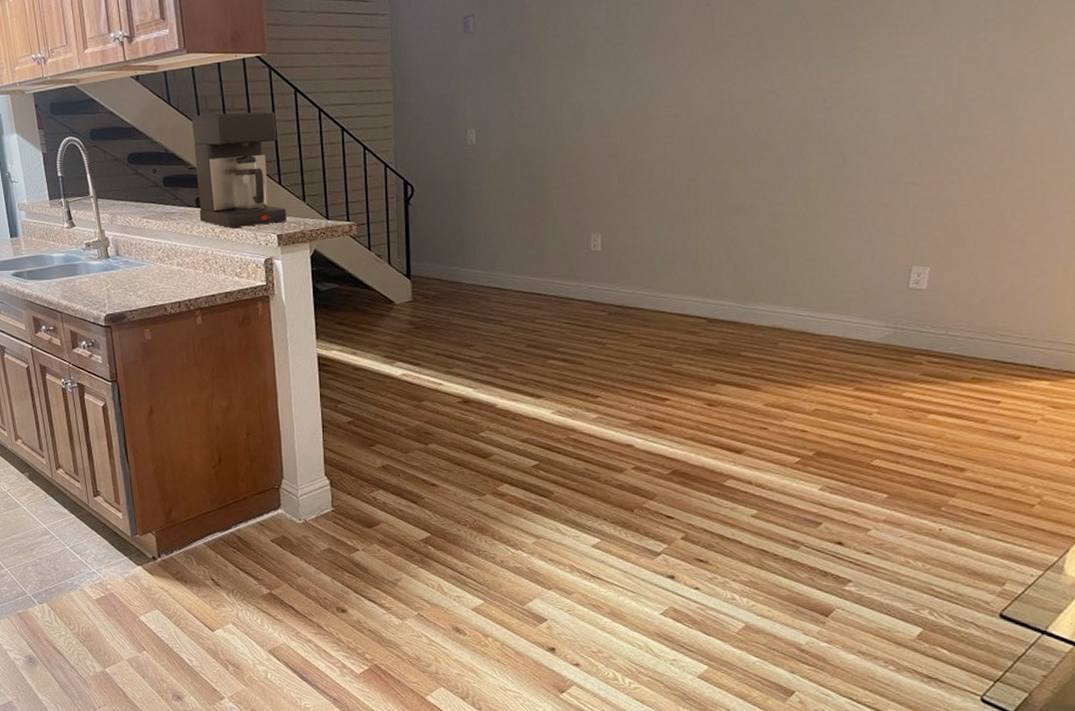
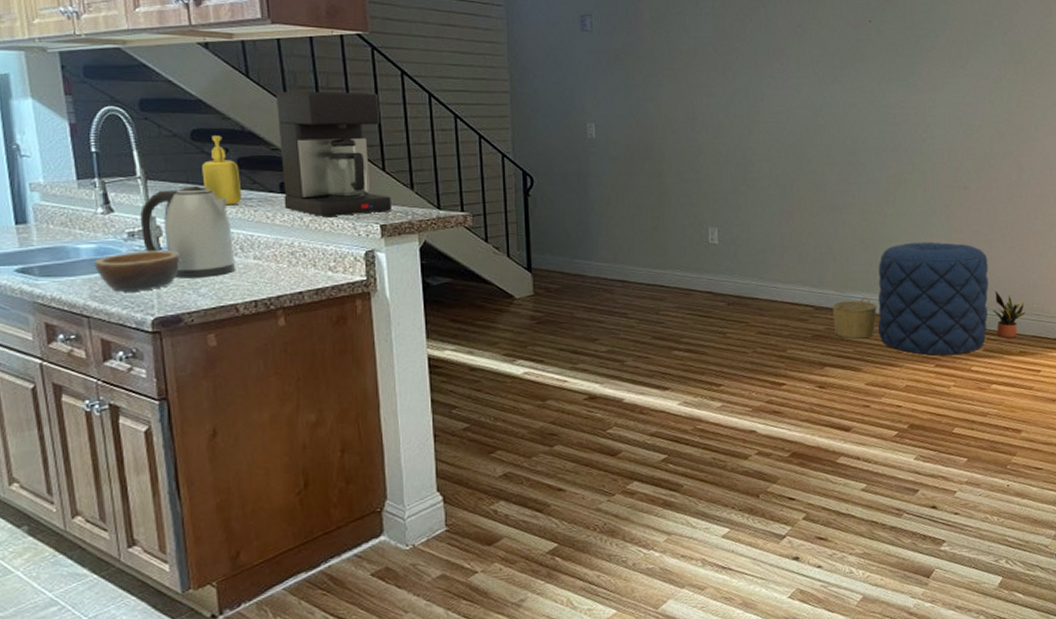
bowl: none [63,258,123,293] -> present [94,250,181,292]
kettle: none [94,202,164,282] -> present [140,185,236,279]
soap dispenser: none [137,158,167,219] -> present [202,135,242,206]
basket: none [729,309,784,355] -> present [832,297,877,339]
pouf: none [784,247,938,377] -> present [878,241,989,355]
potted plant: none [939,305,986,361] -> present [993,290,1026,338]

